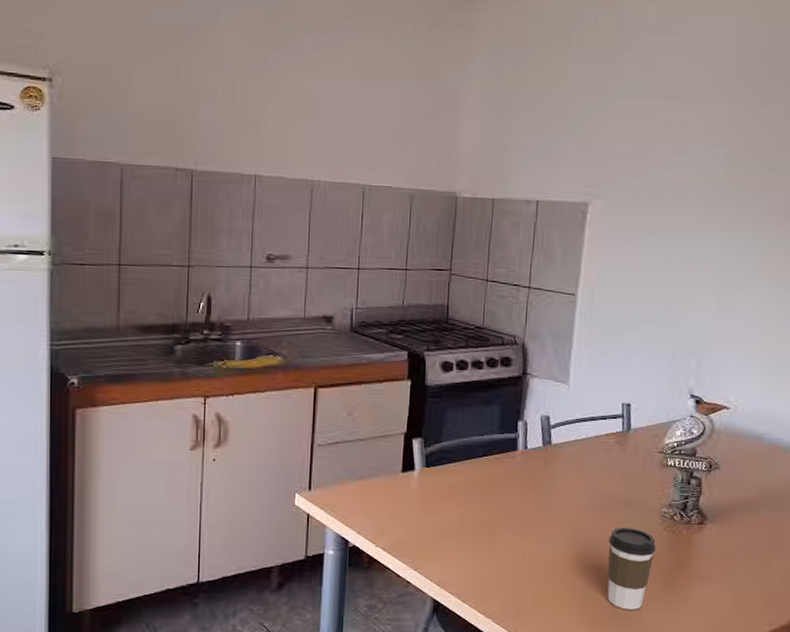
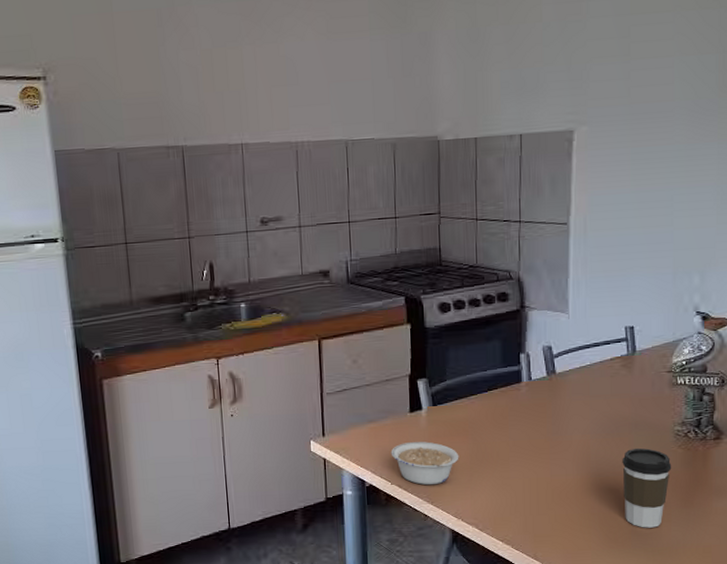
legume: none [378,503,448,551] -> present [391,441,459,486]

